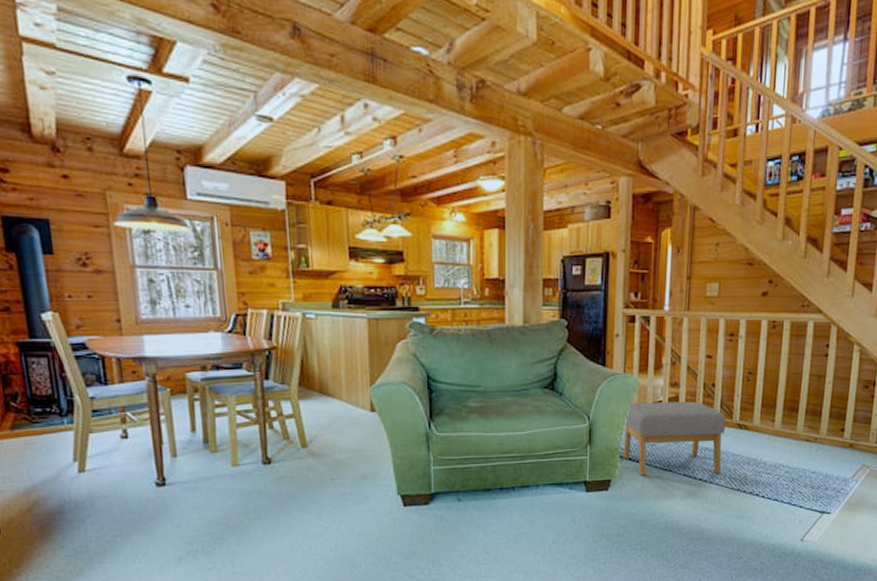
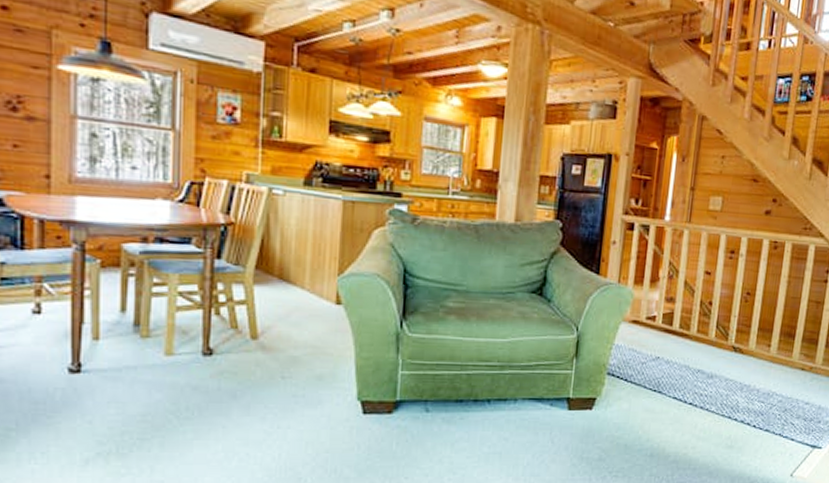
footstool: present [623,401,726,476] -> none [611,316,722,398]

